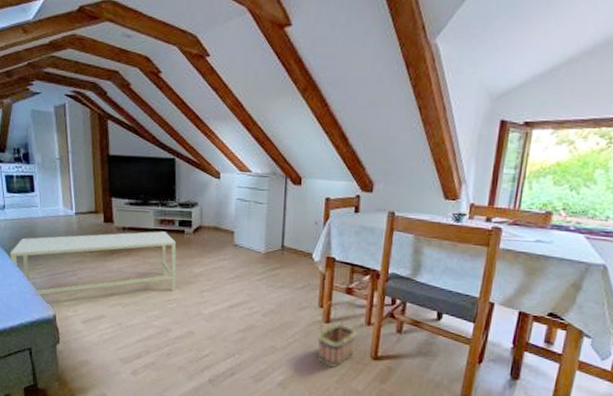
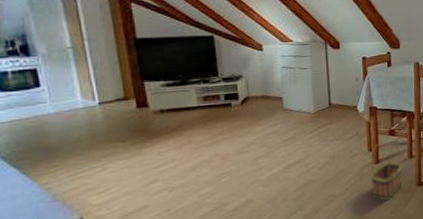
coffee table: present [10,231,177,296] -> none [9,107,229,202]

